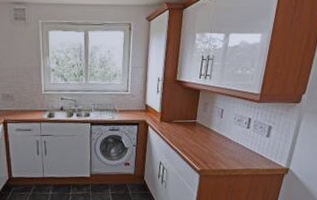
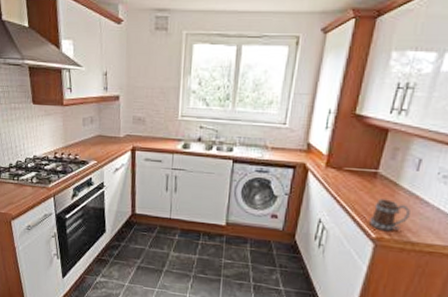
mug: none [195,141,220,165] -> present [369,198,410,232]

